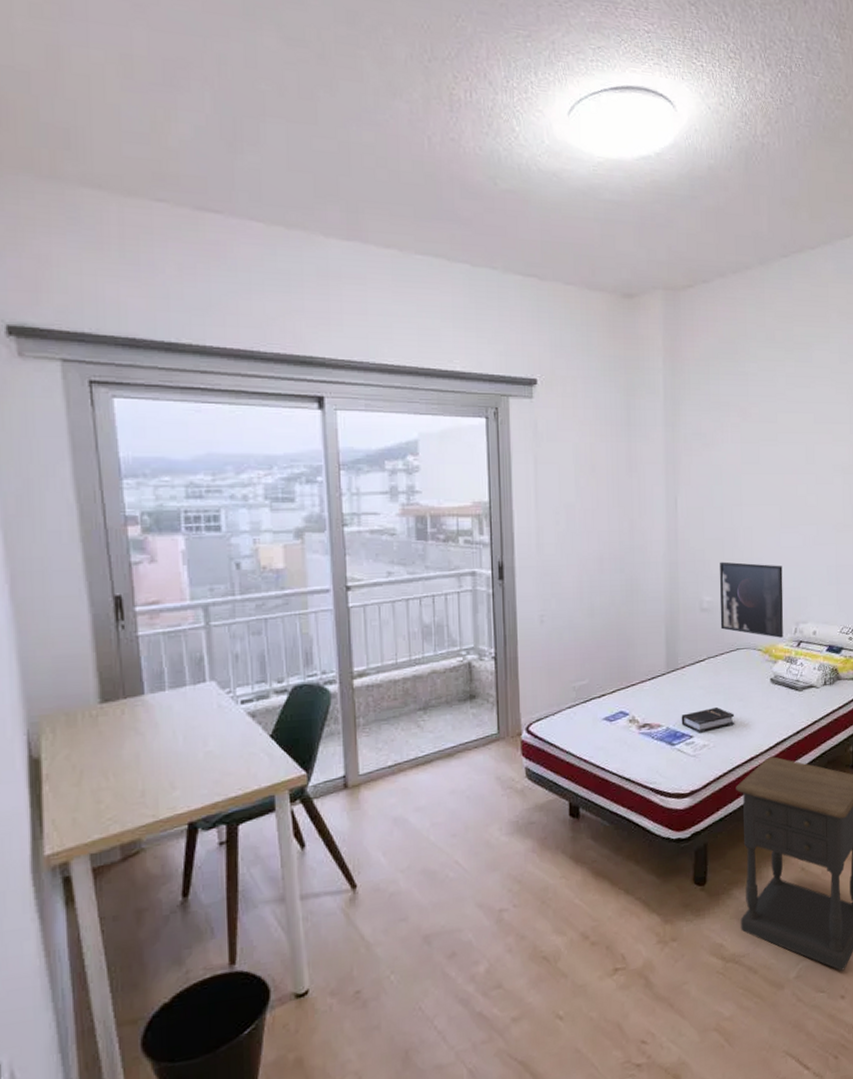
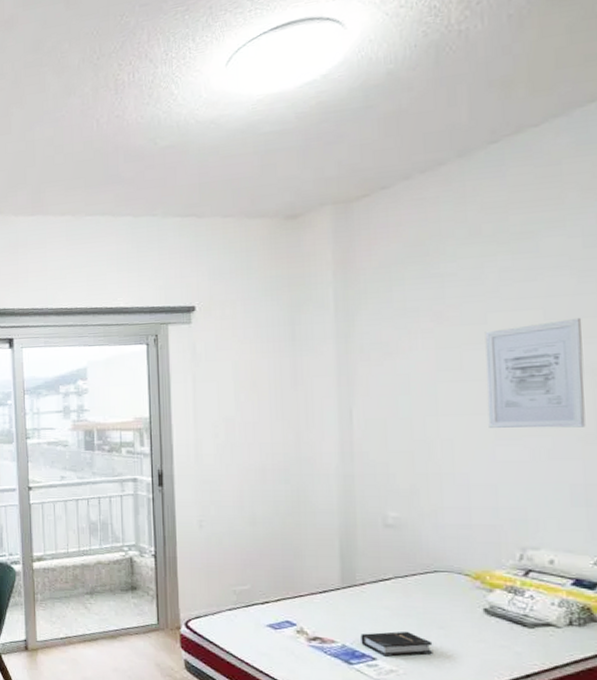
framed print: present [719,561,784,638] -> none [409,476,502,564]
wall art: none [775,423,838,518] -> present [485,317,586,429]

